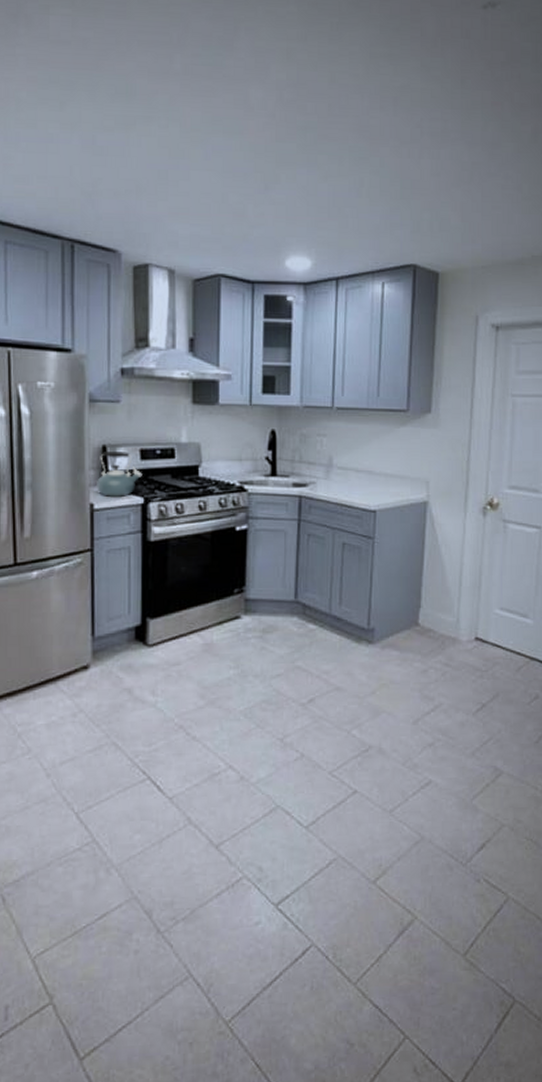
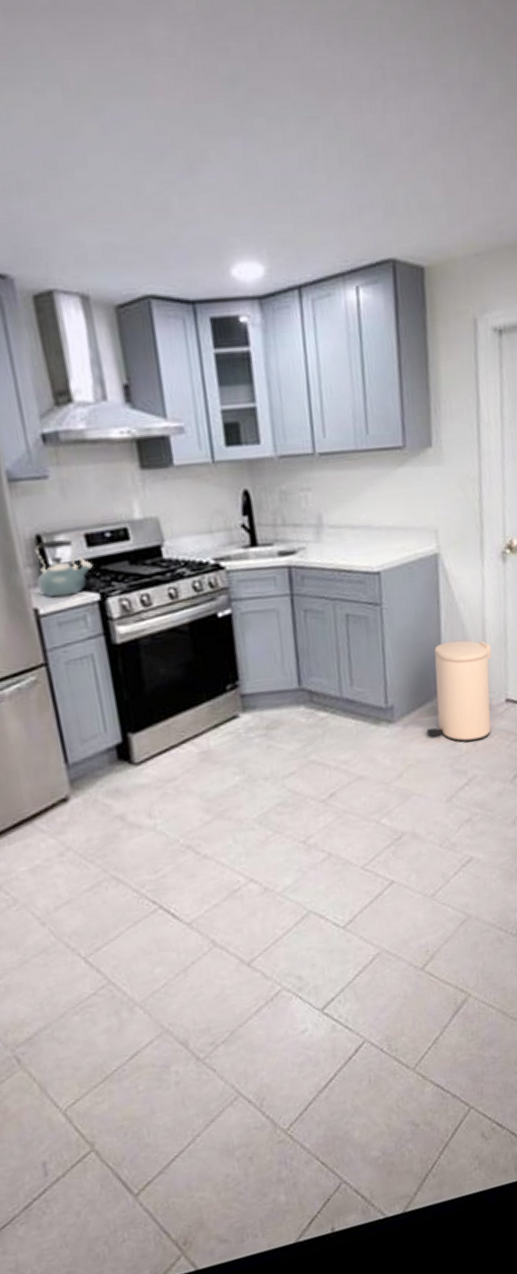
pedal bin: none [401,579,466,671] -> present [426,640,492,743]

